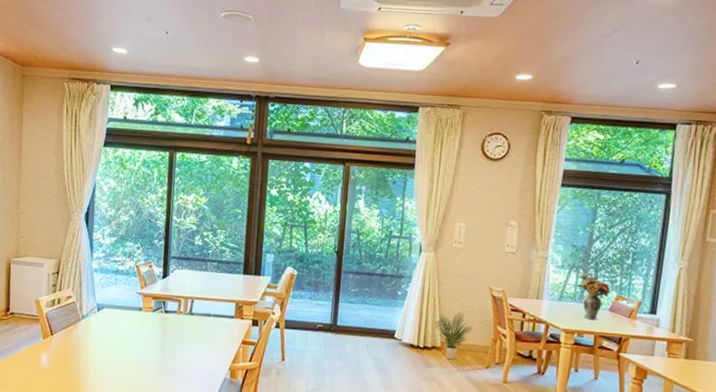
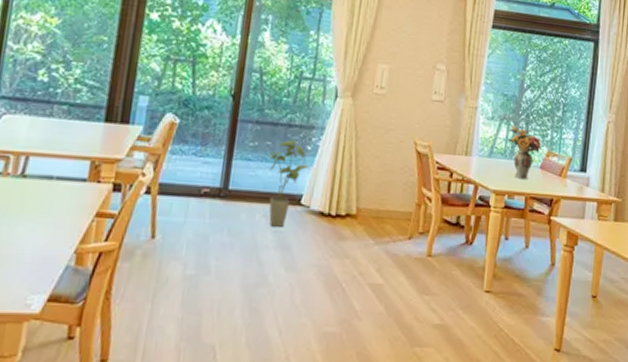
house plant: none [367,286,401,355] -> present [268,139,311,227]
potted plant: present [435,312,473,360] -> none [350,171,394,231]

